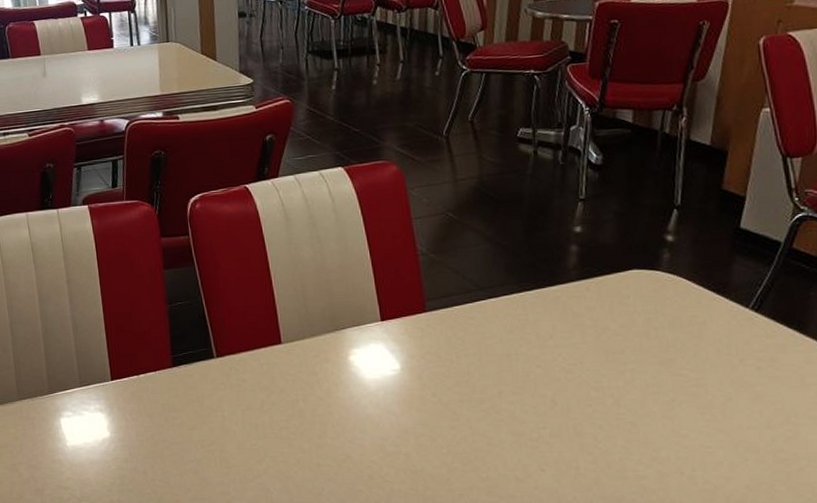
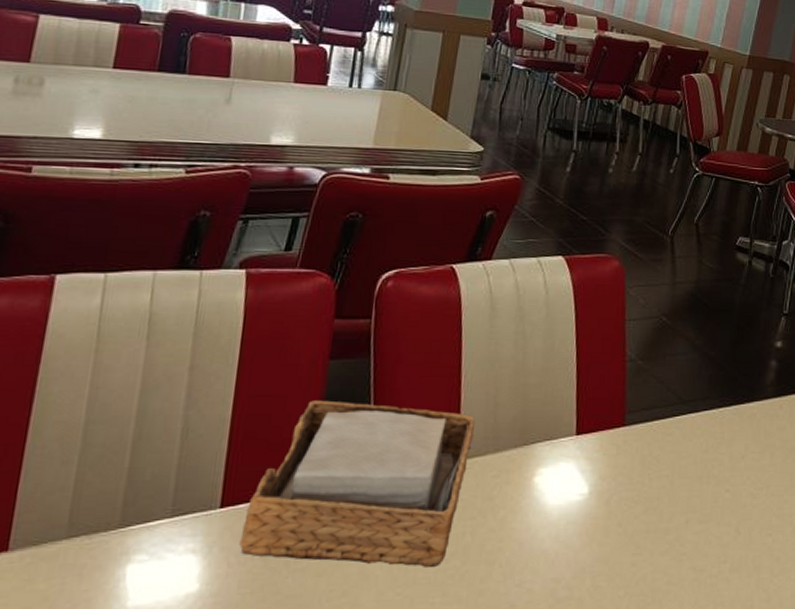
napkin holder: none [130,300,291,425] -> present [239,400,476,567]

